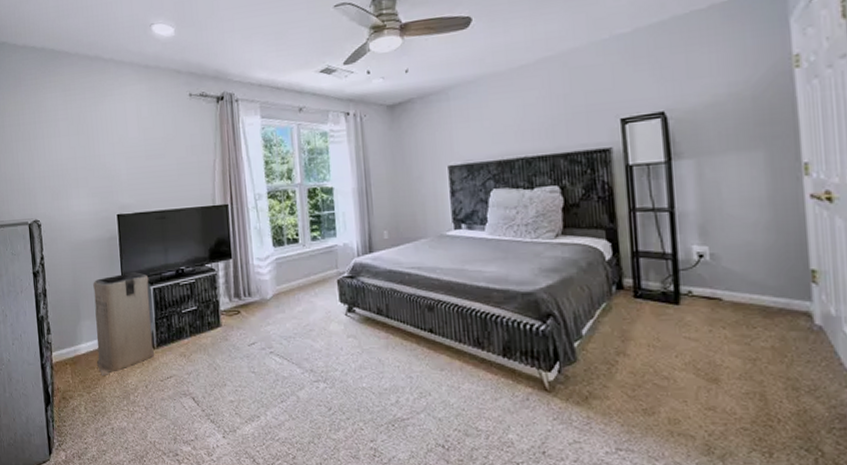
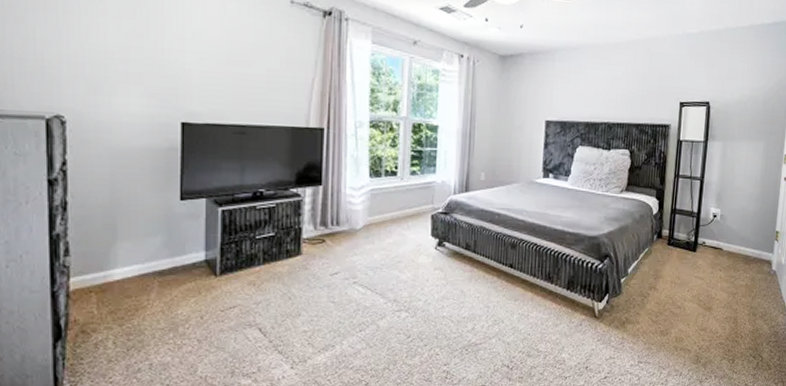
laundry basket: present [93,272,154,375] -> none [136,190,217,305]

